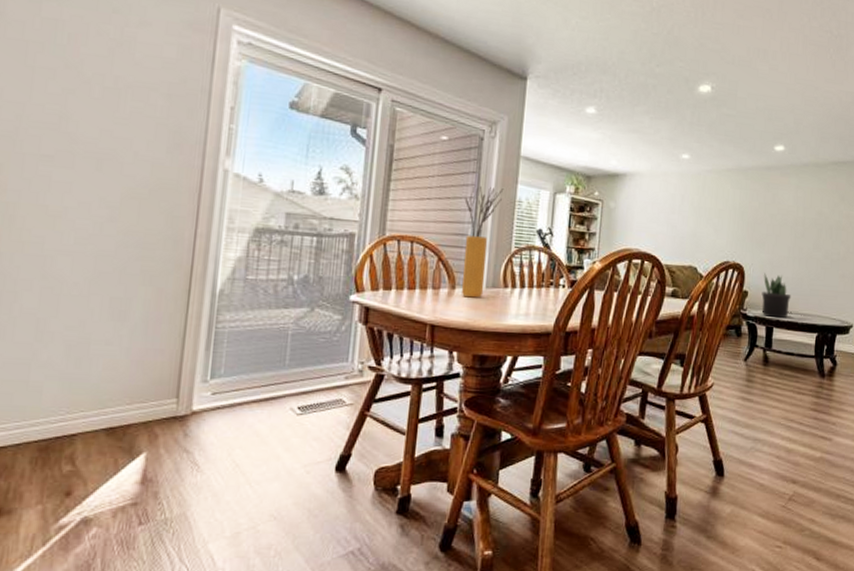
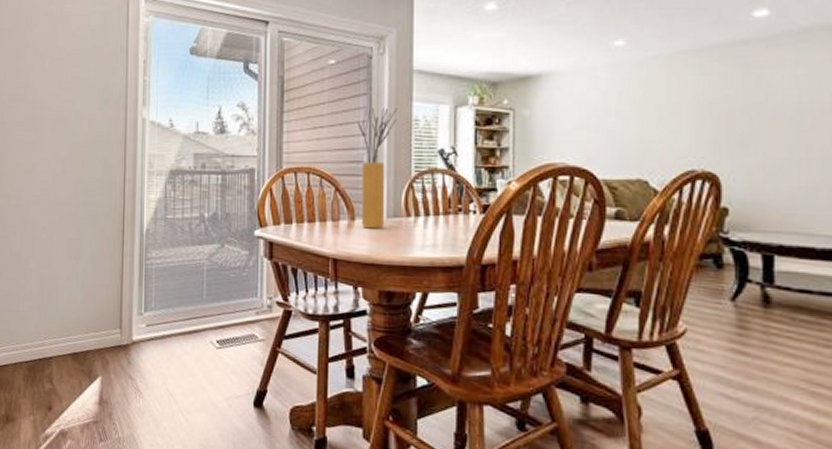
planter: present [761,272,792,319] -> none [750,181,801,243]

